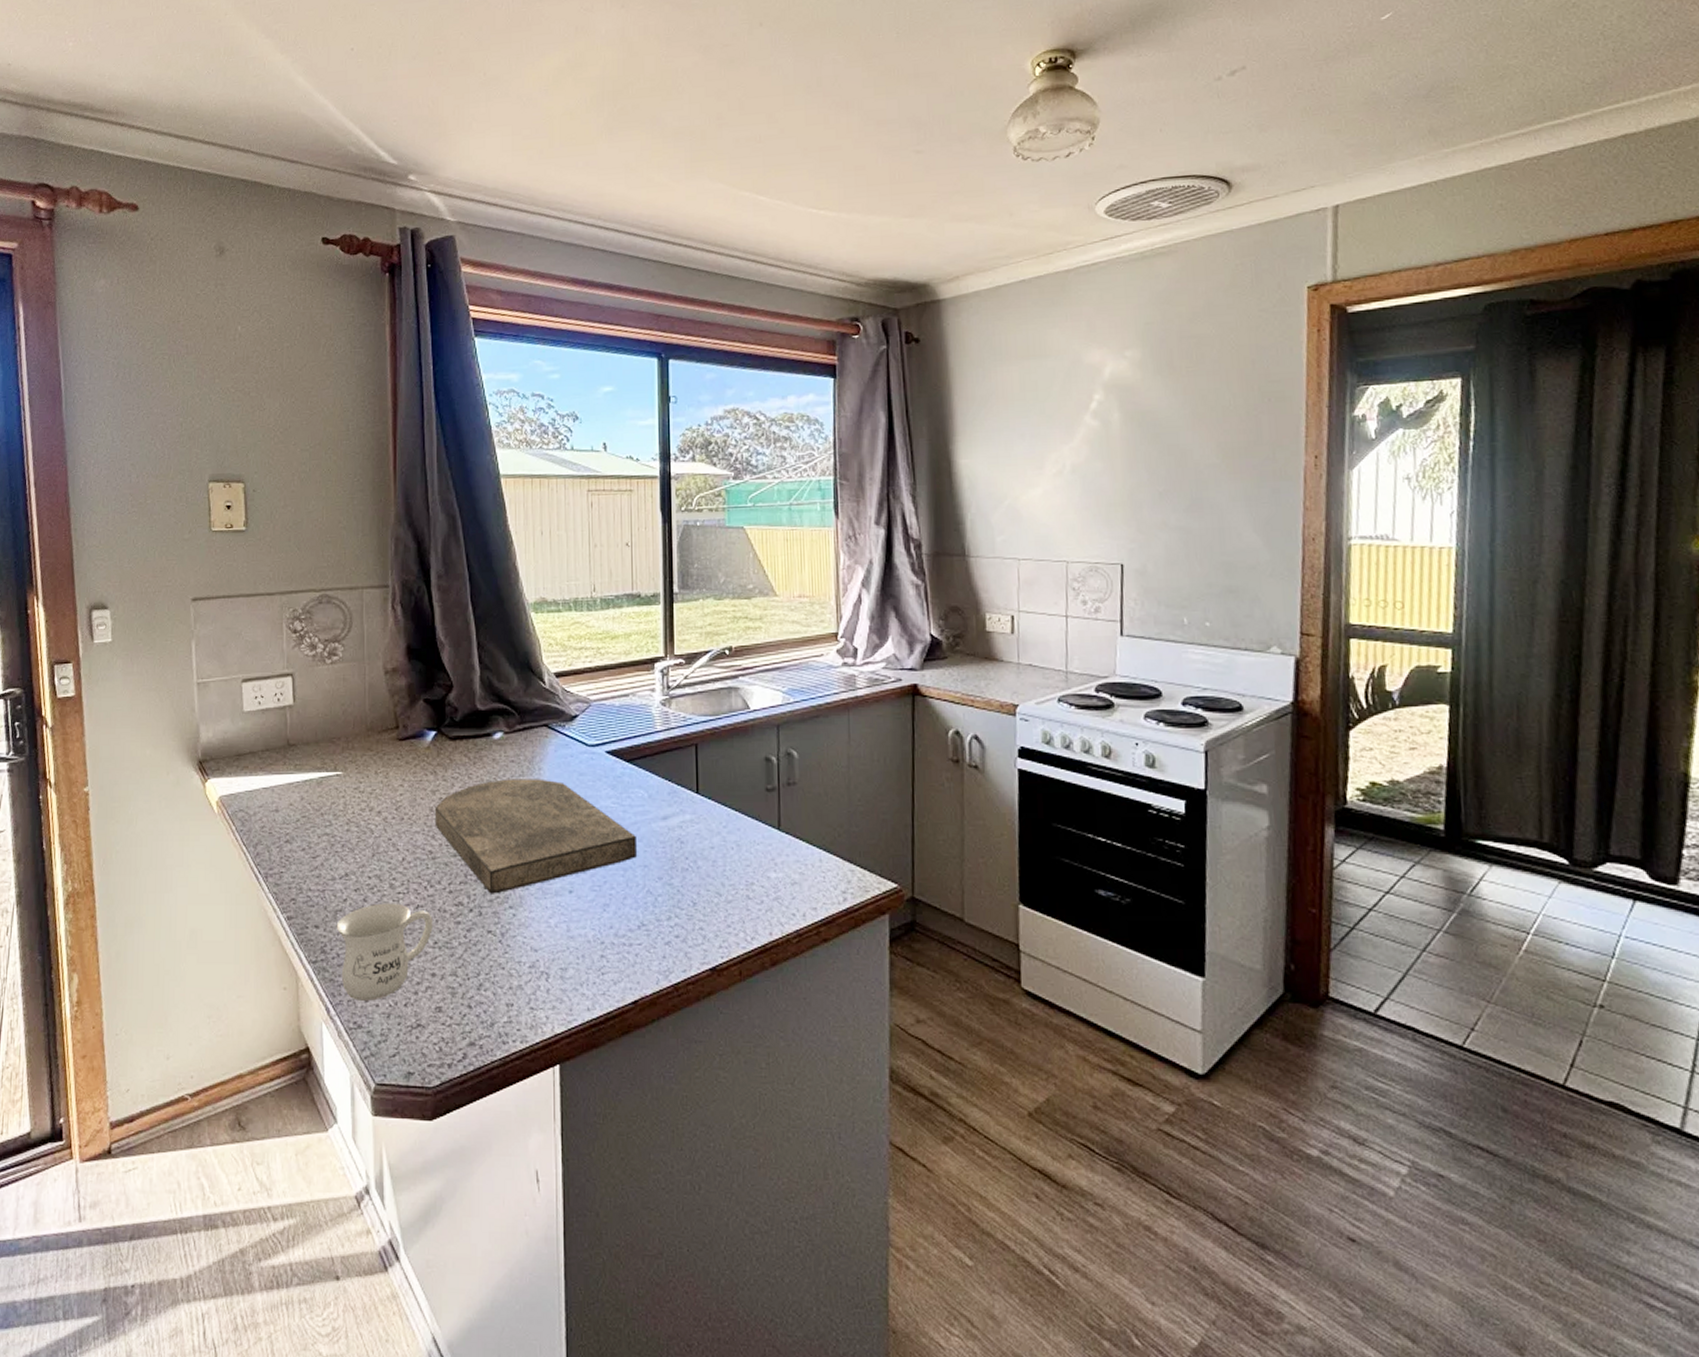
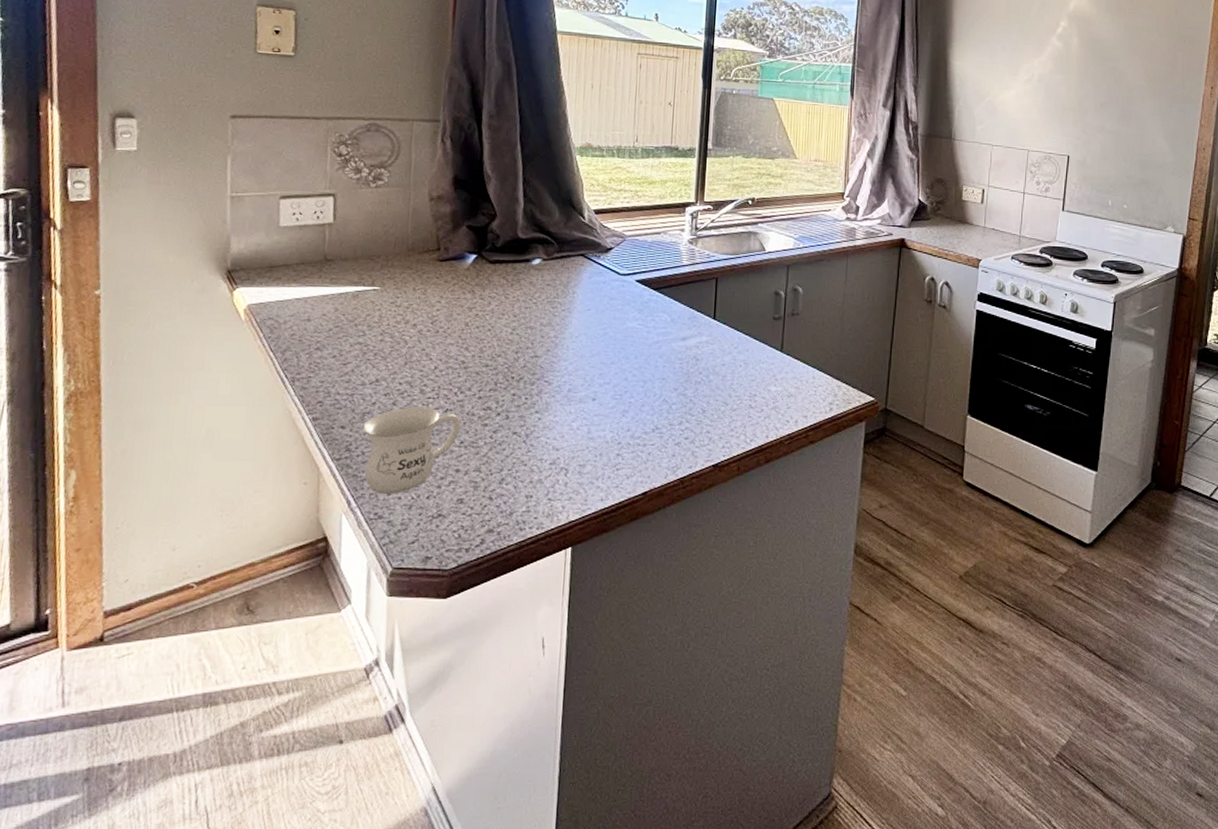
cutting board: present [434,779,636,894] -> none [469,300,657,400]

